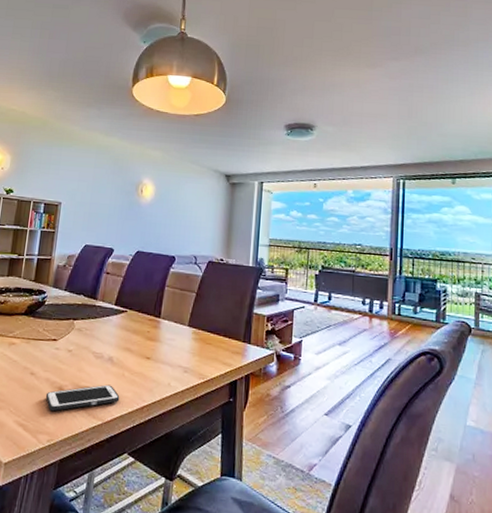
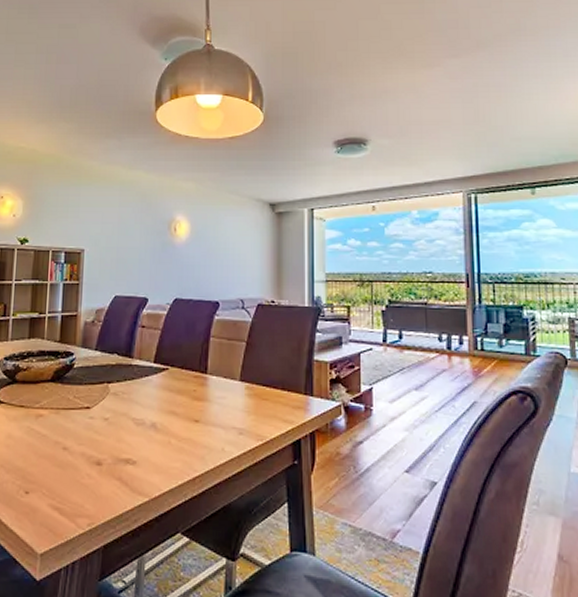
cell phone: present [45,384,120,412] -> none [82,455,167,491]

